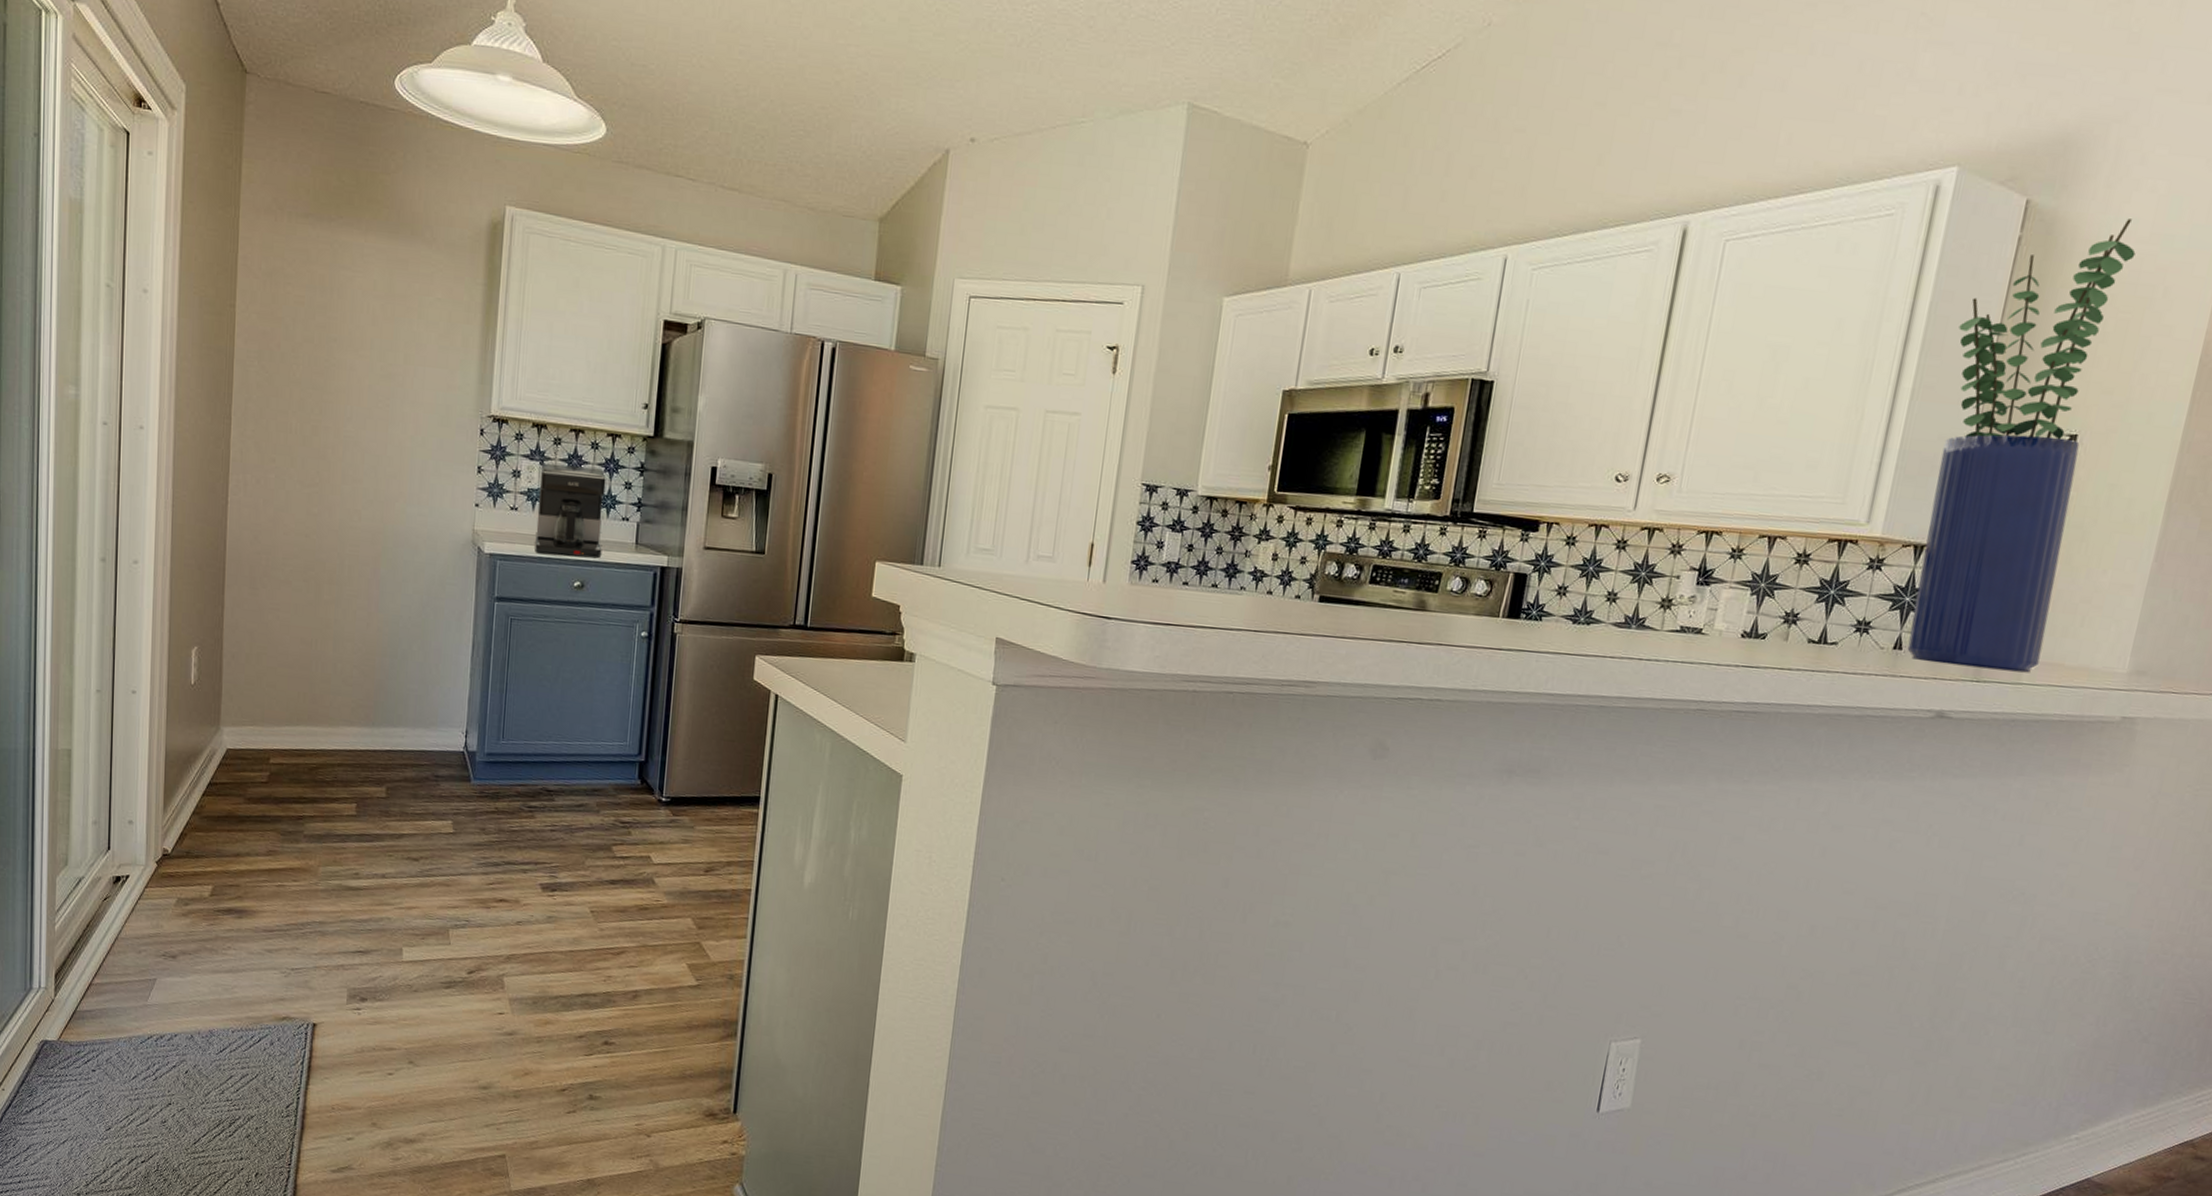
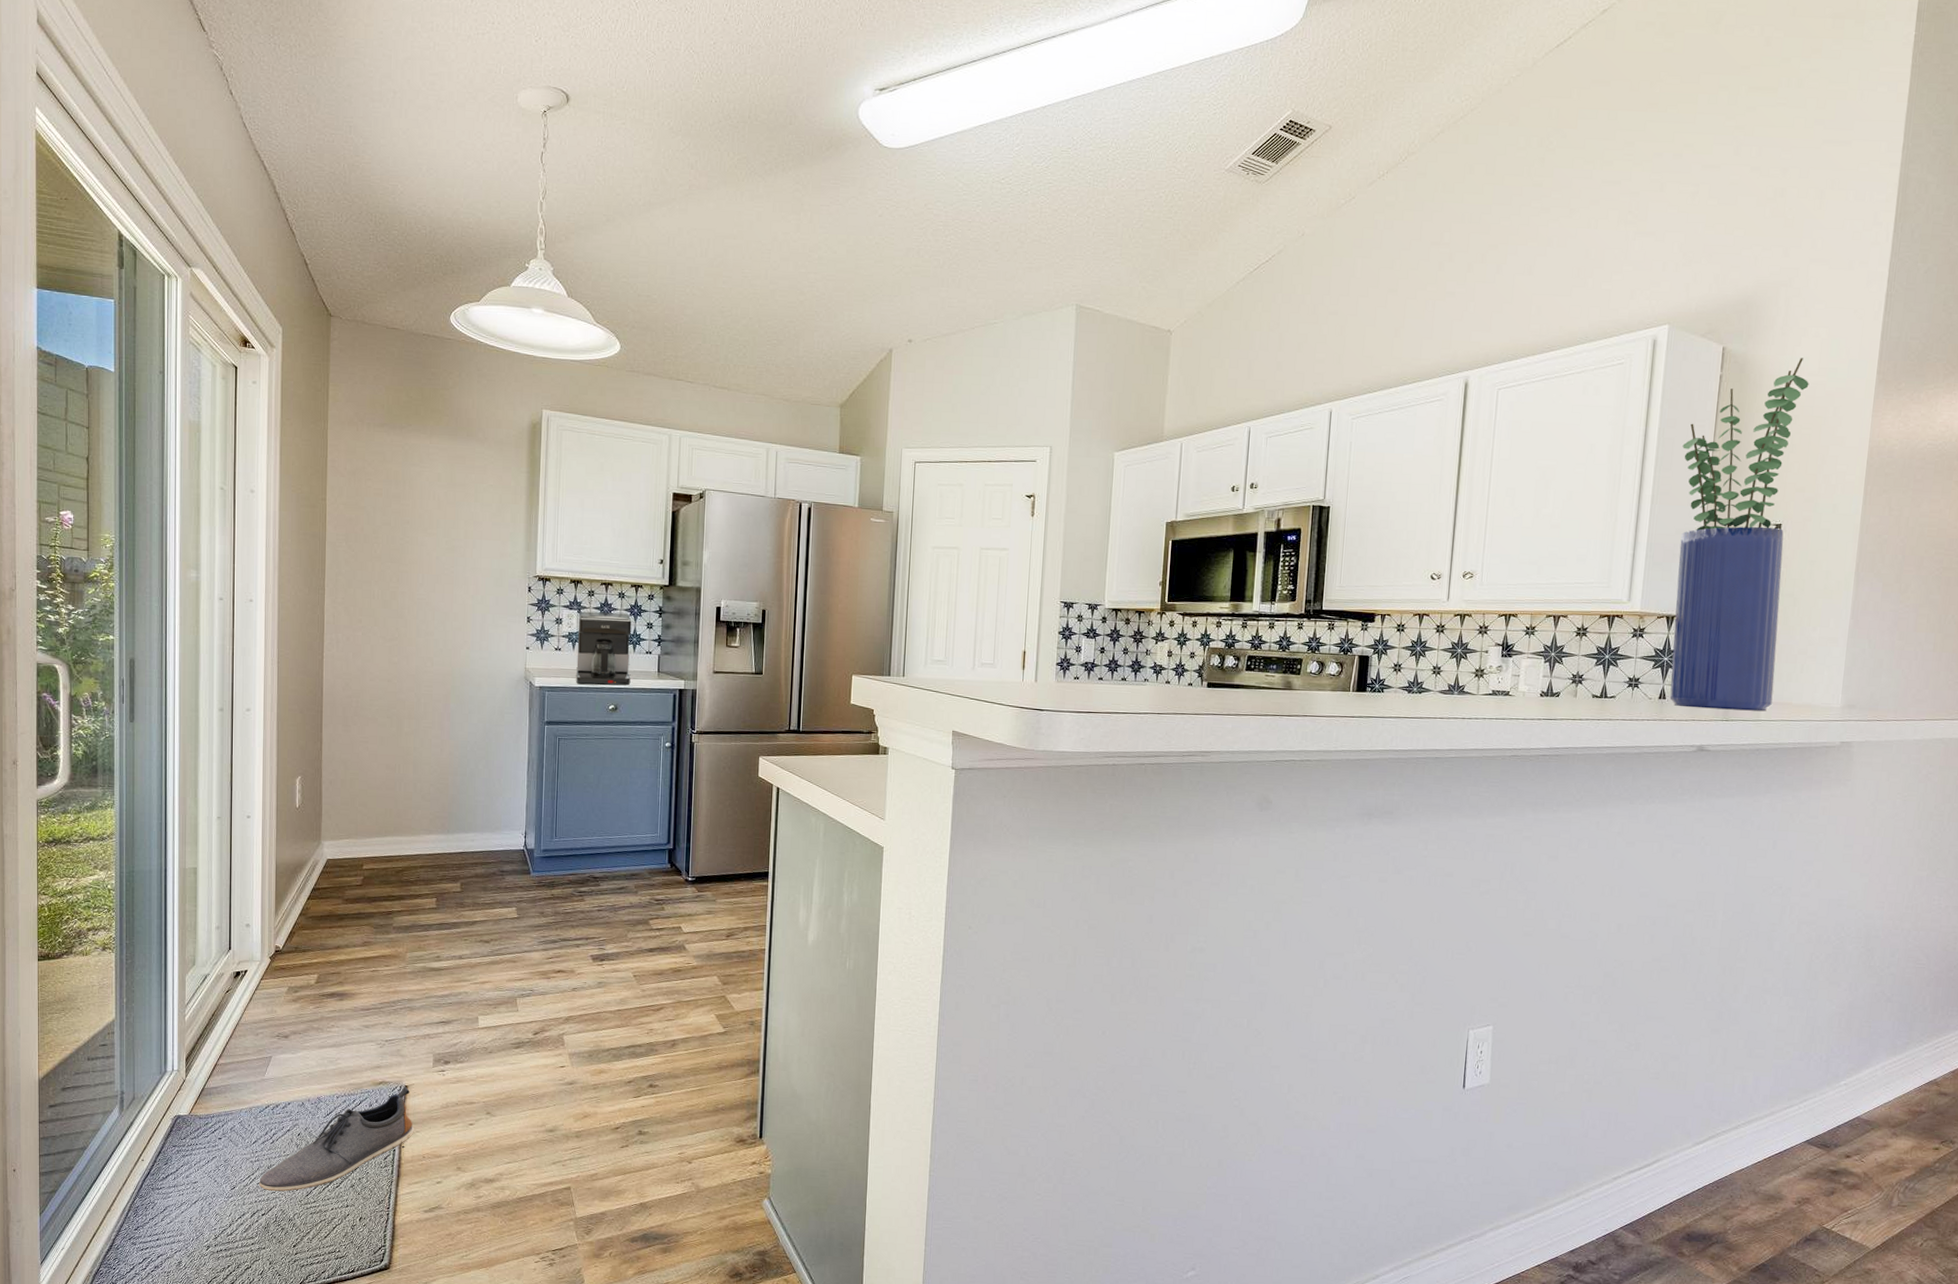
shoe: none [138,1025,323,1137] -> present [259,1087,414,1192]

